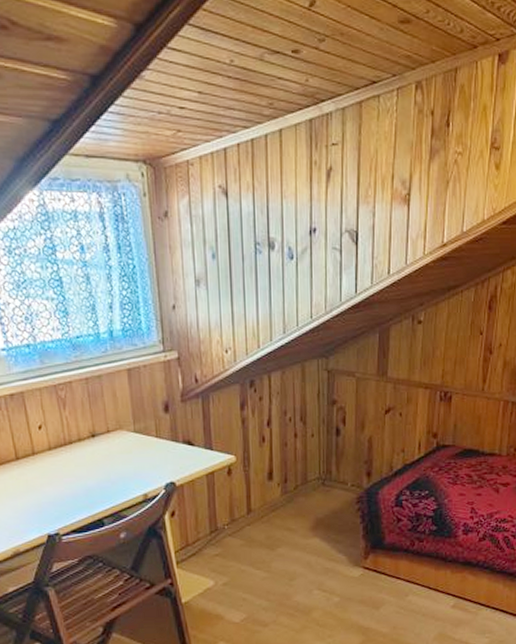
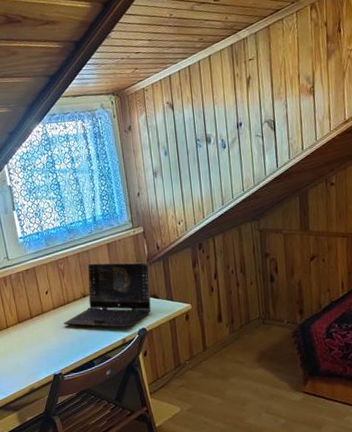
laptop computer: none [63,393,184,480] -> present [63,262,151,328]

